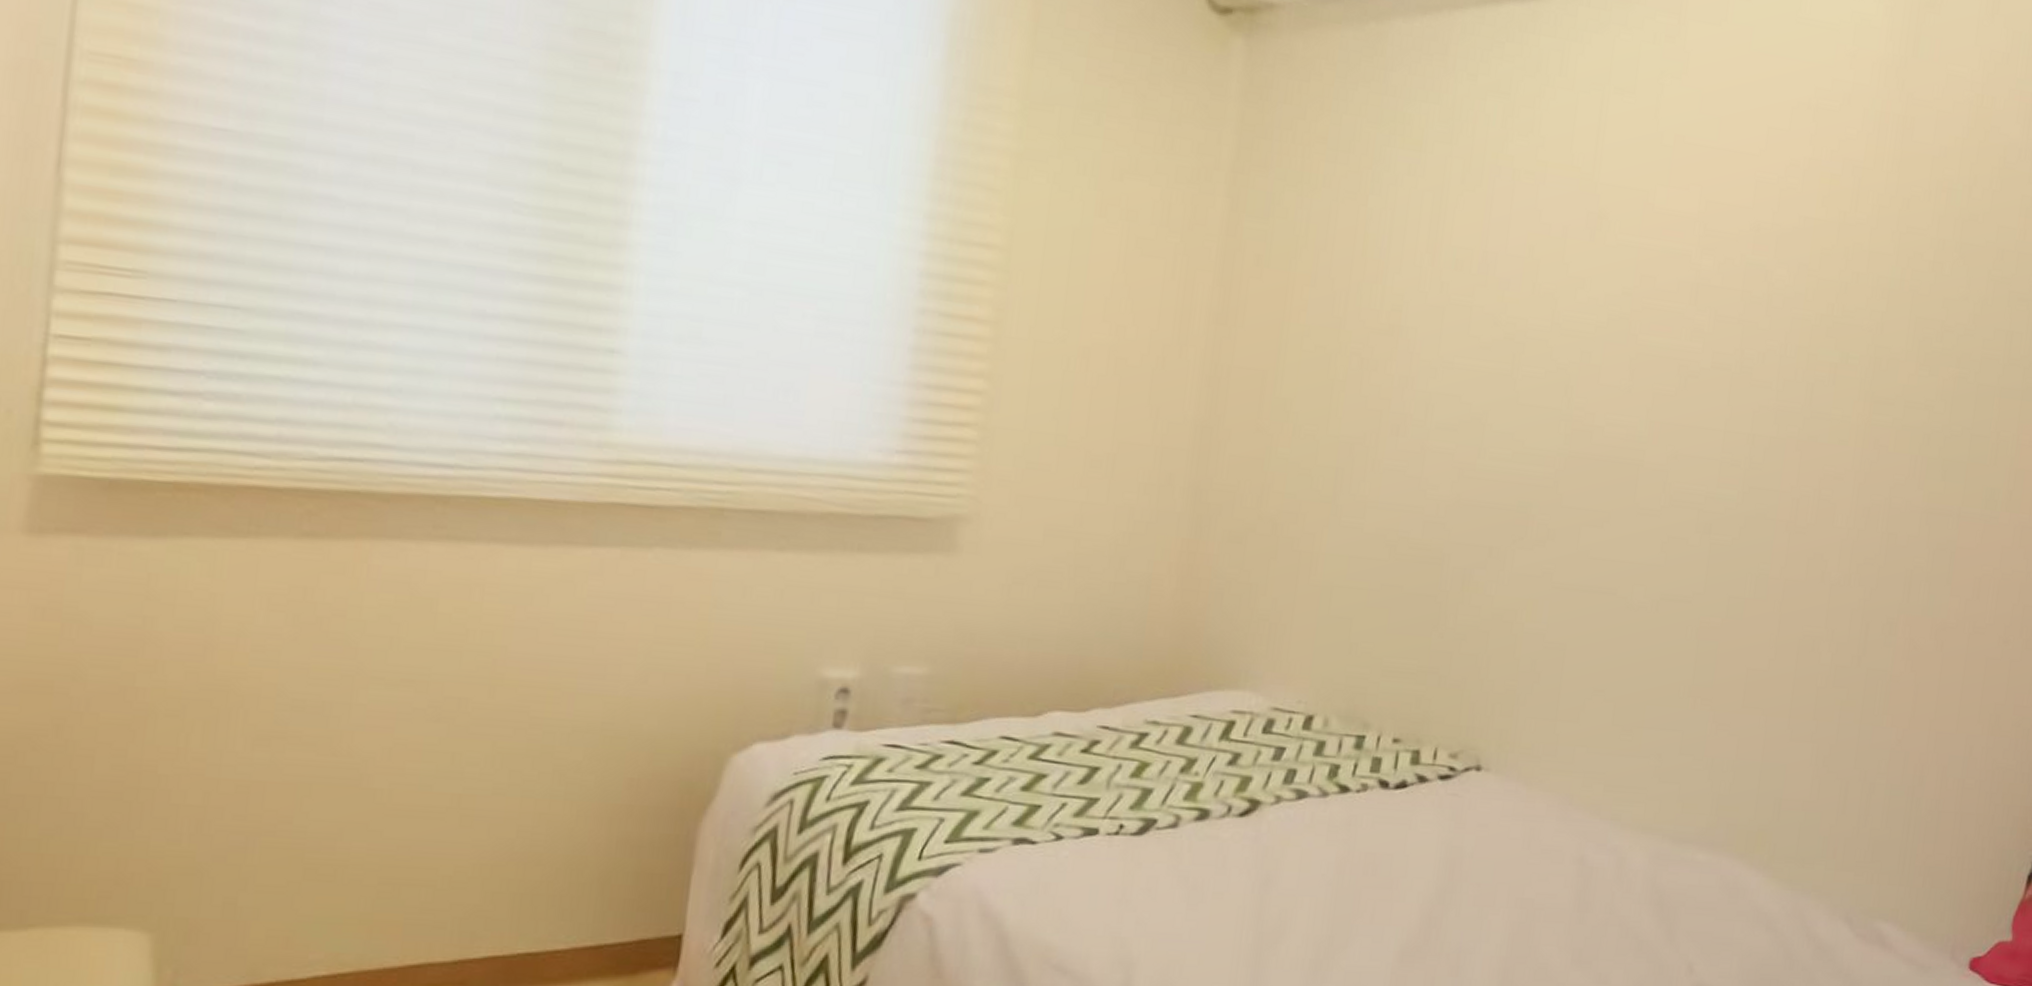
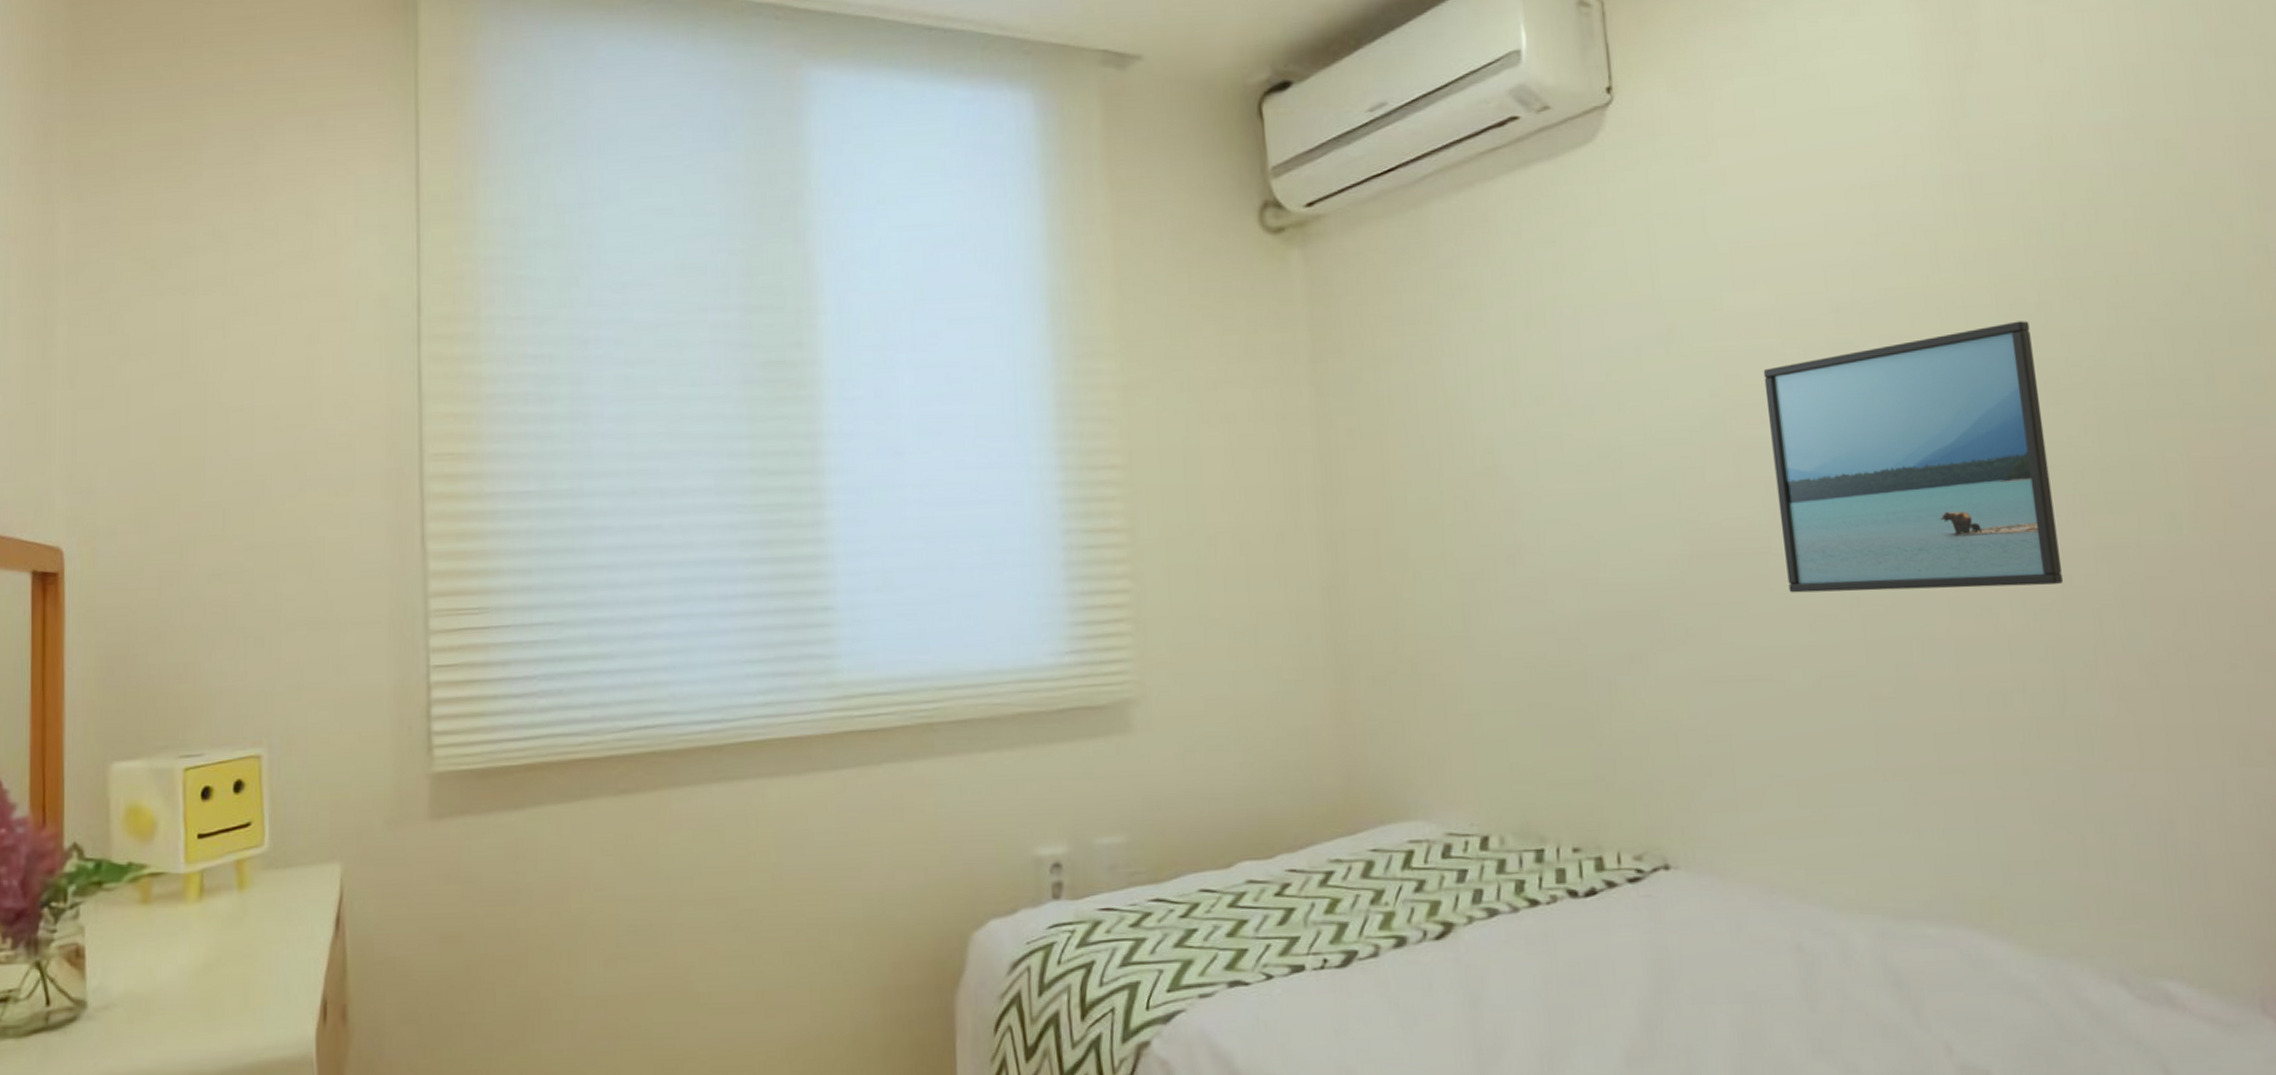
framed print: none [1651,275,1920,542] -> present [1763,321,2064,593]

